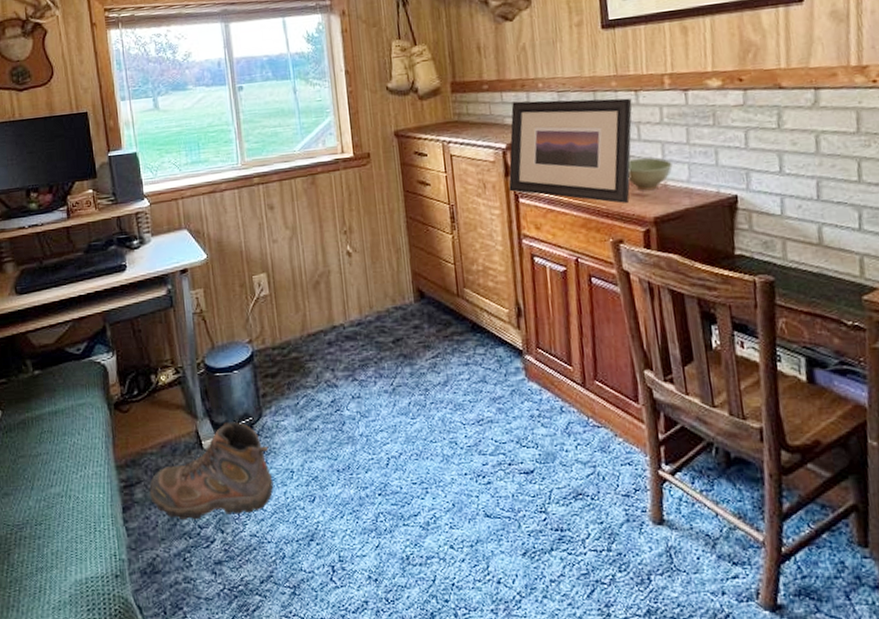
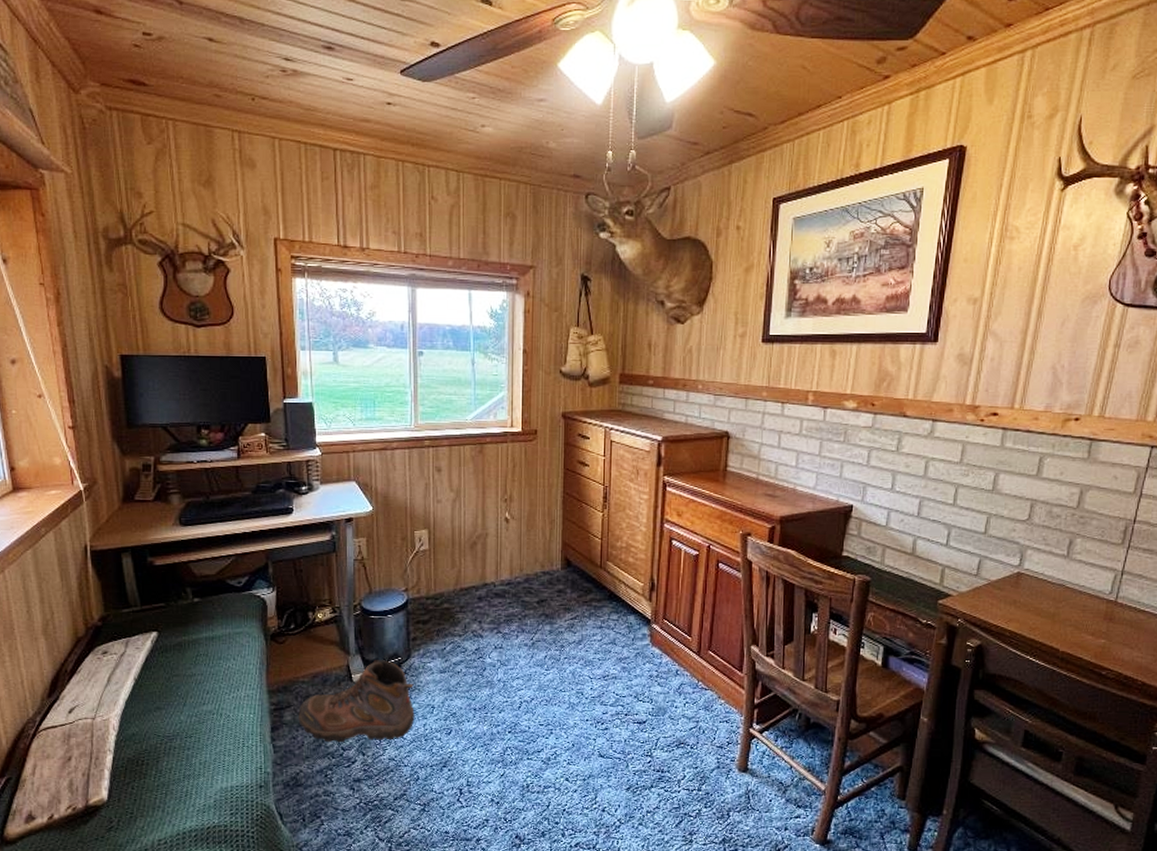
picture frame: present [508,98,632,204] -> none [659,399,778,501]
bowl: present [628,157,673,191] -> none [764,463,803,493]

